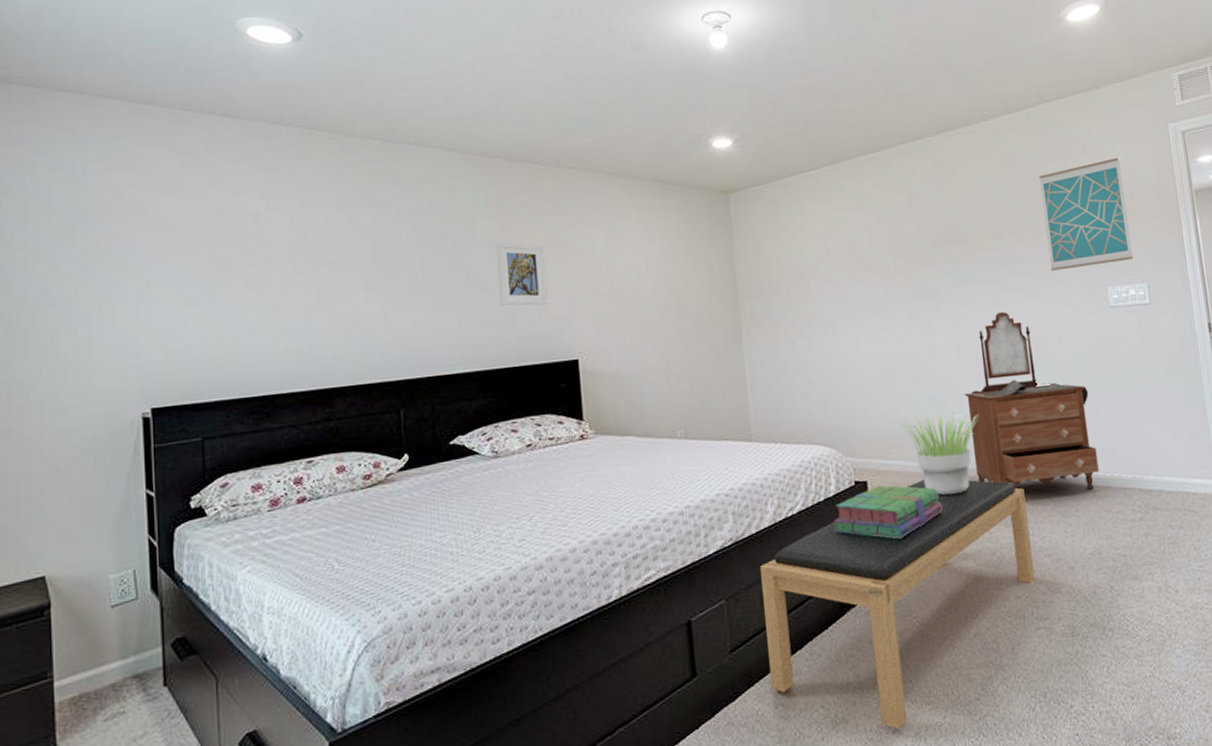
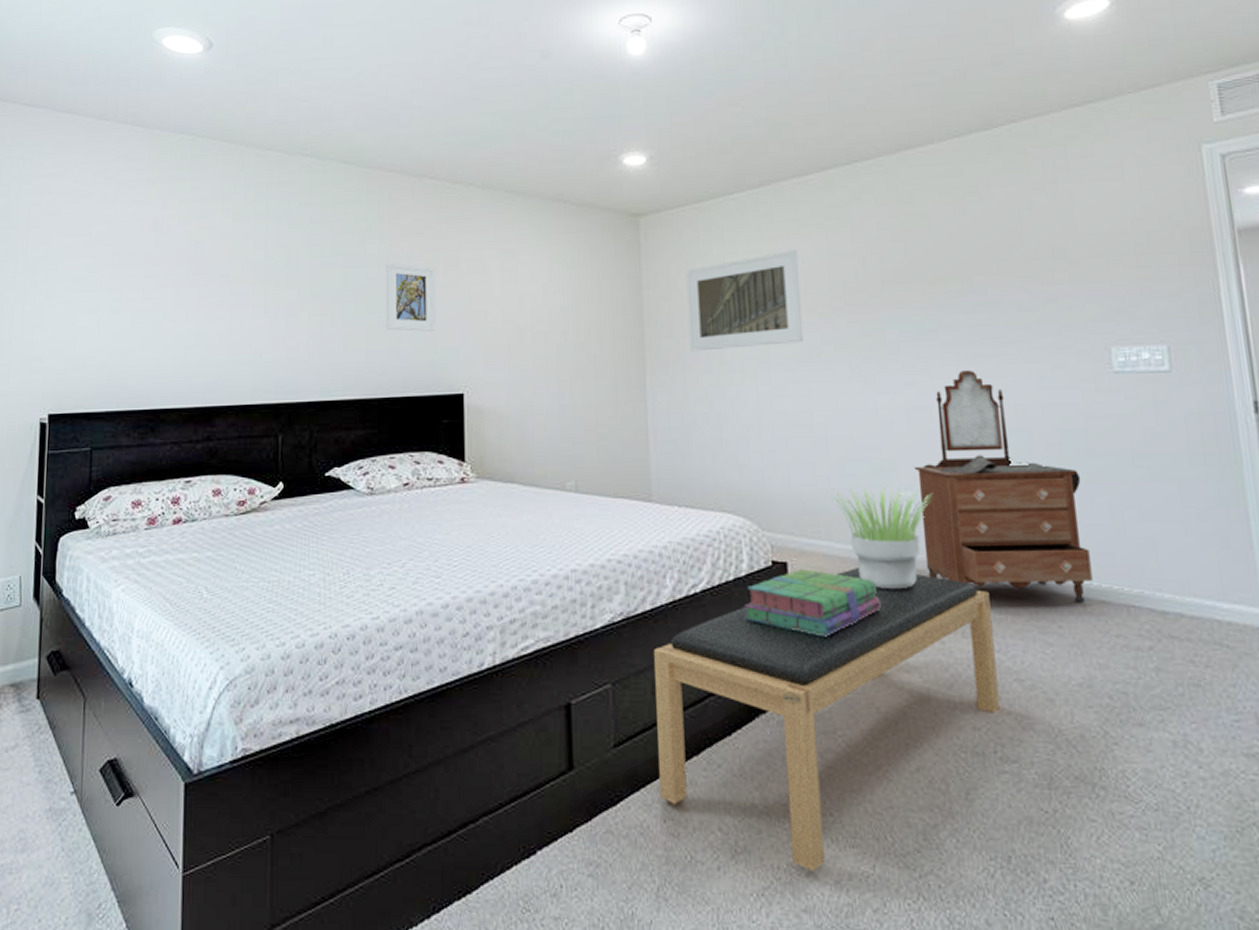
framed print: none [771,218,873,310] -> present [685,250,804,352]
wall art: present [1039,157,1133,271] -> none [1021,185,1147,323]

